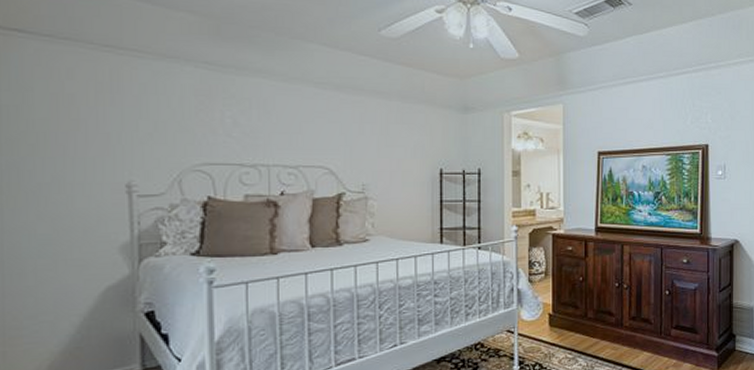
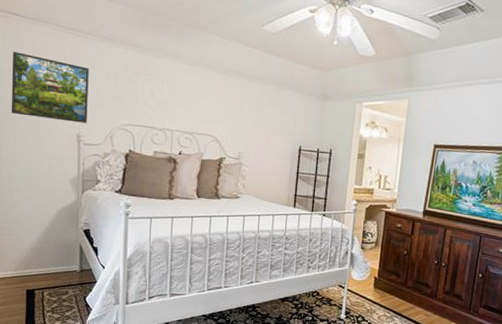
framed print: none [15,80,141,168] -> present [11,52,89,124]

